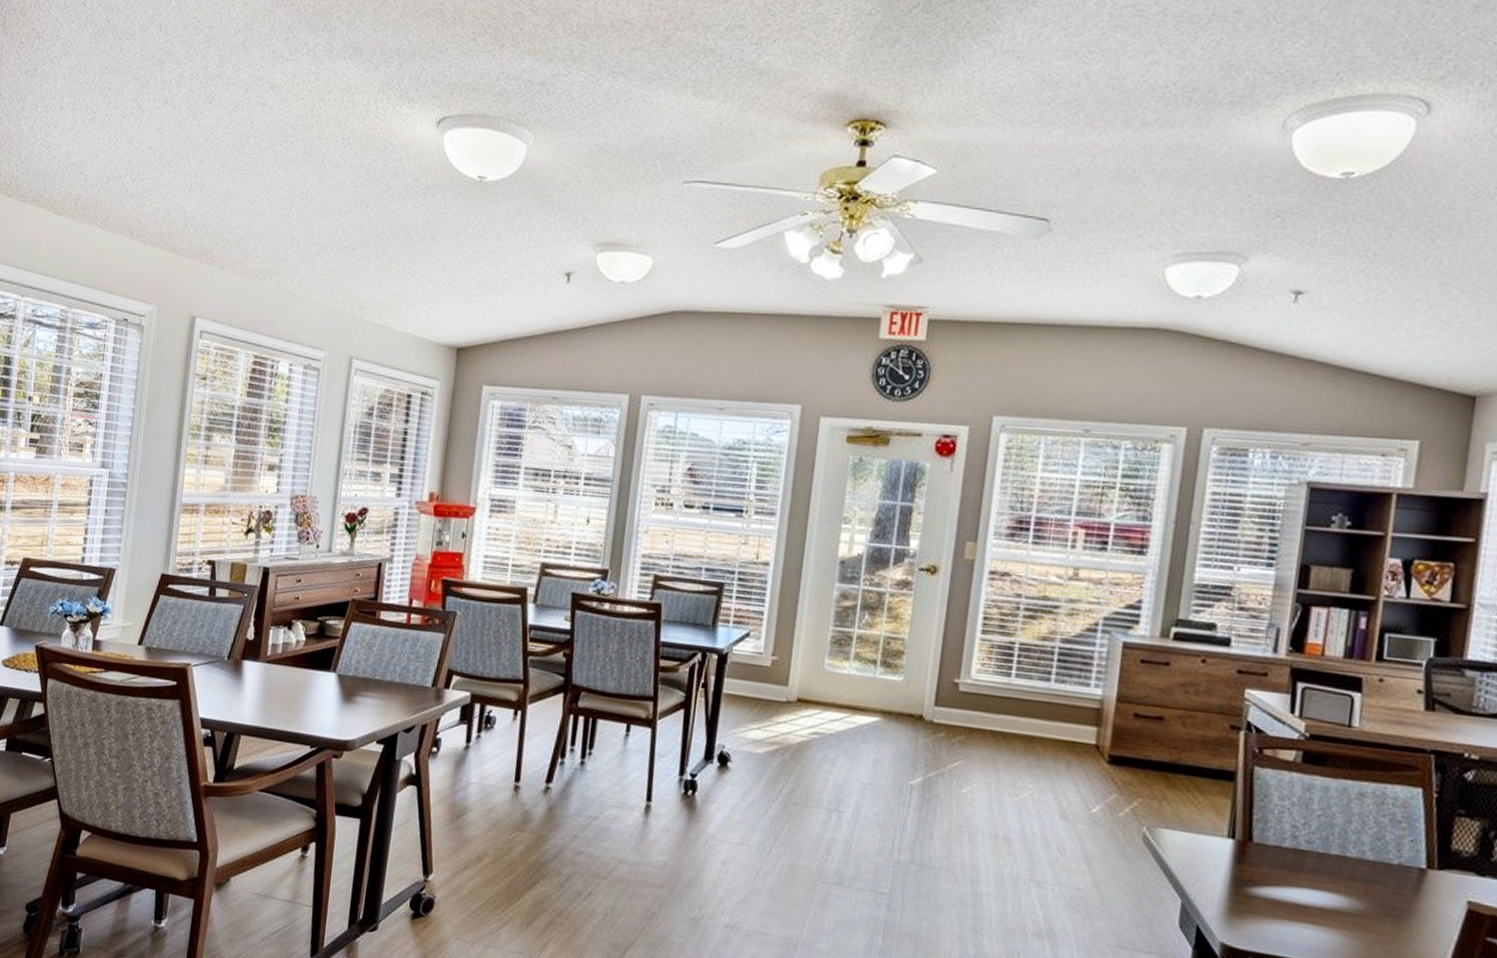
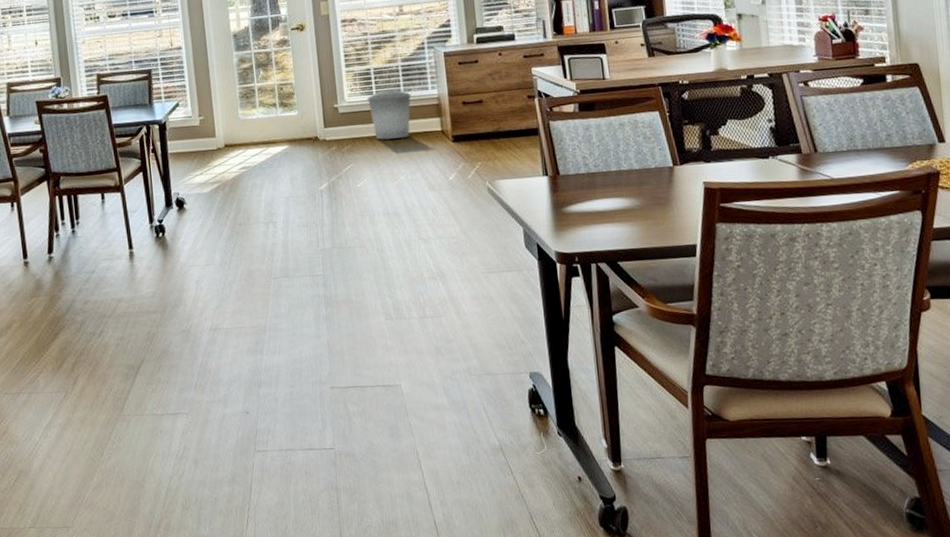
trash can: none [1000,673,1064,743] -> present [366,88,411,140]

